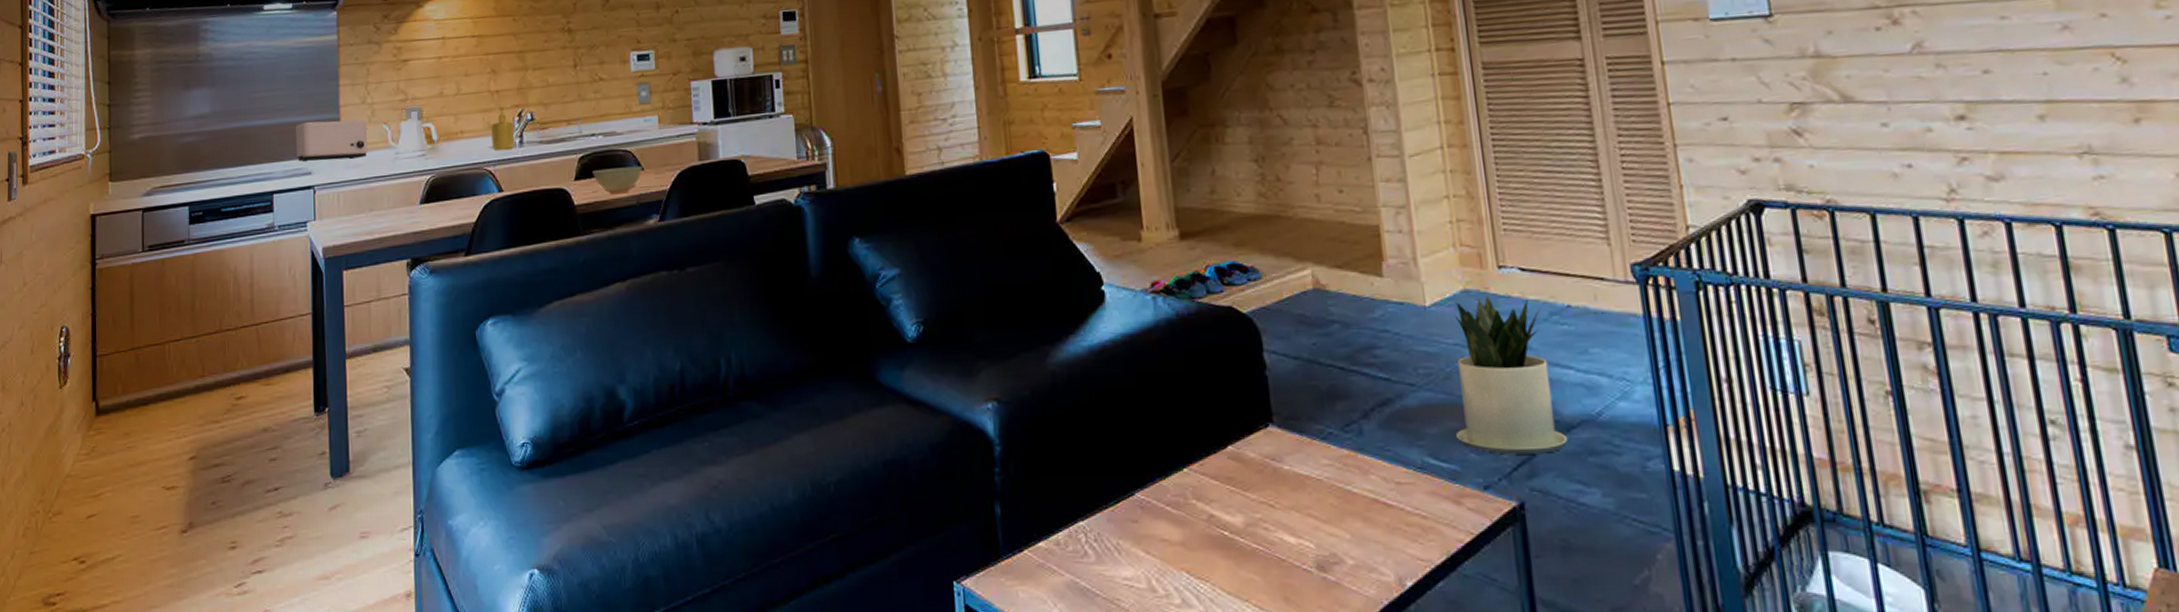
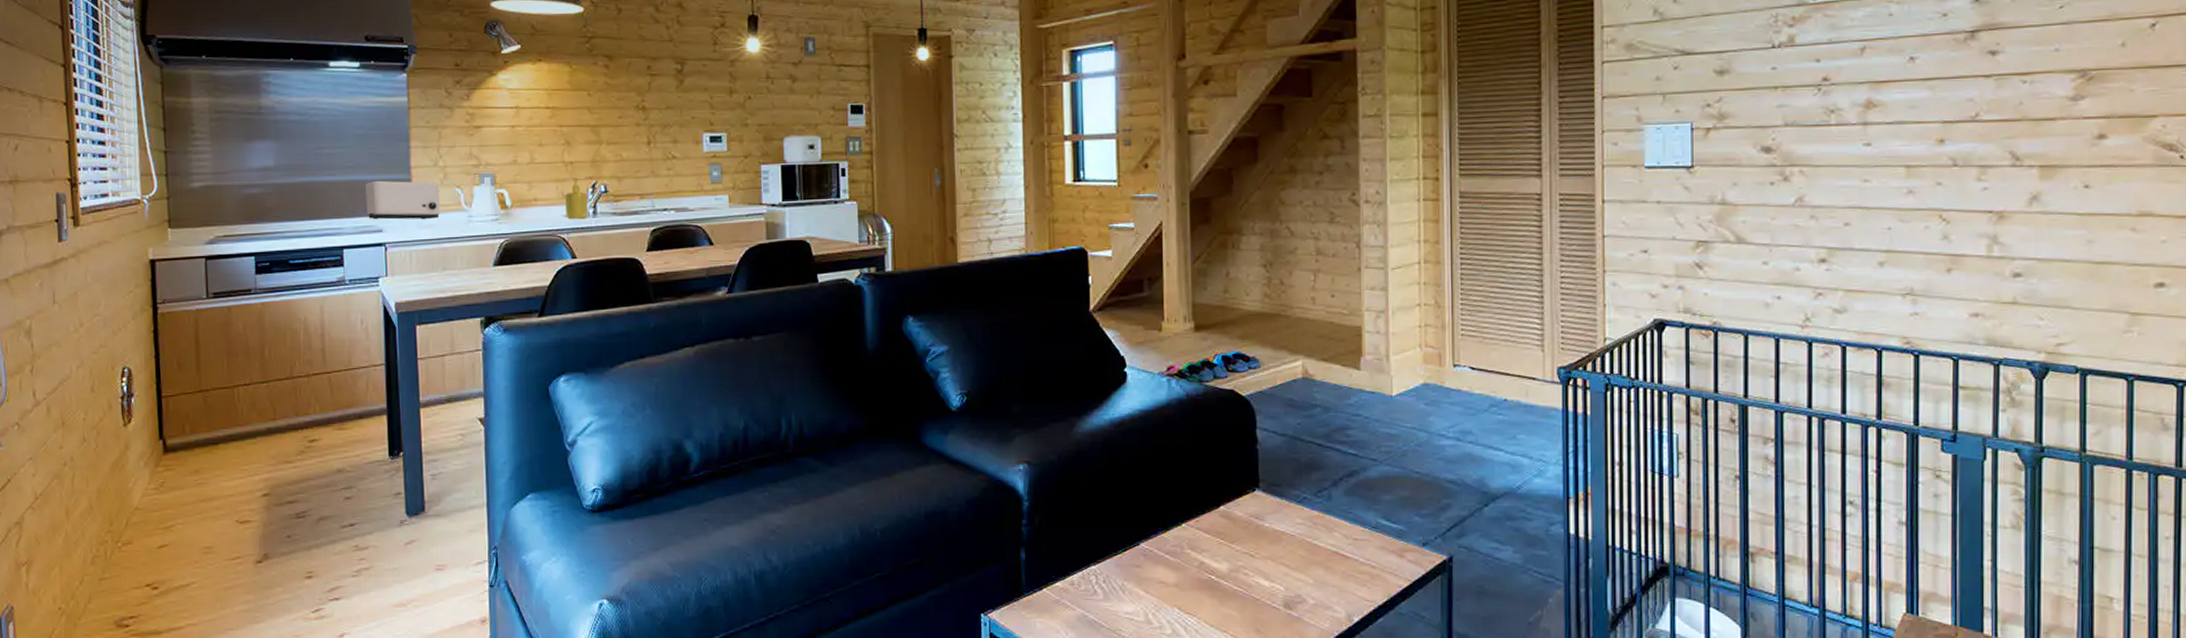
bowl: present [592,166,642,196] -> none [664,241,713,268]
planter: present [1454,295,1568,455] -> none [1406,389,1492,518]

